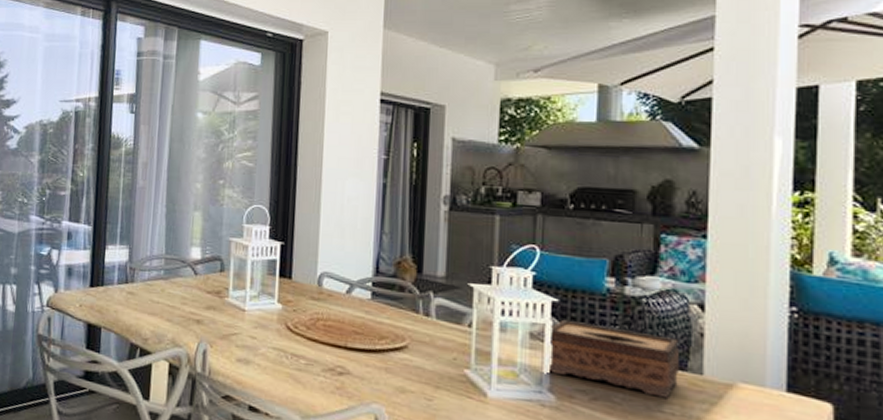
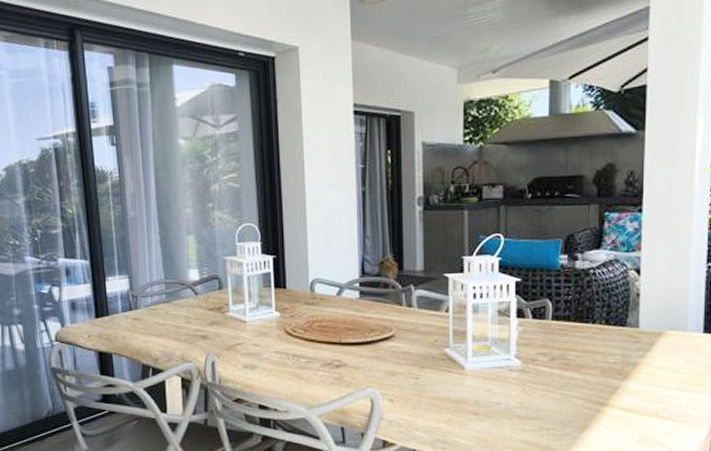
tissue box: present [548,319,679,398] -> none [514,295,620,351]

